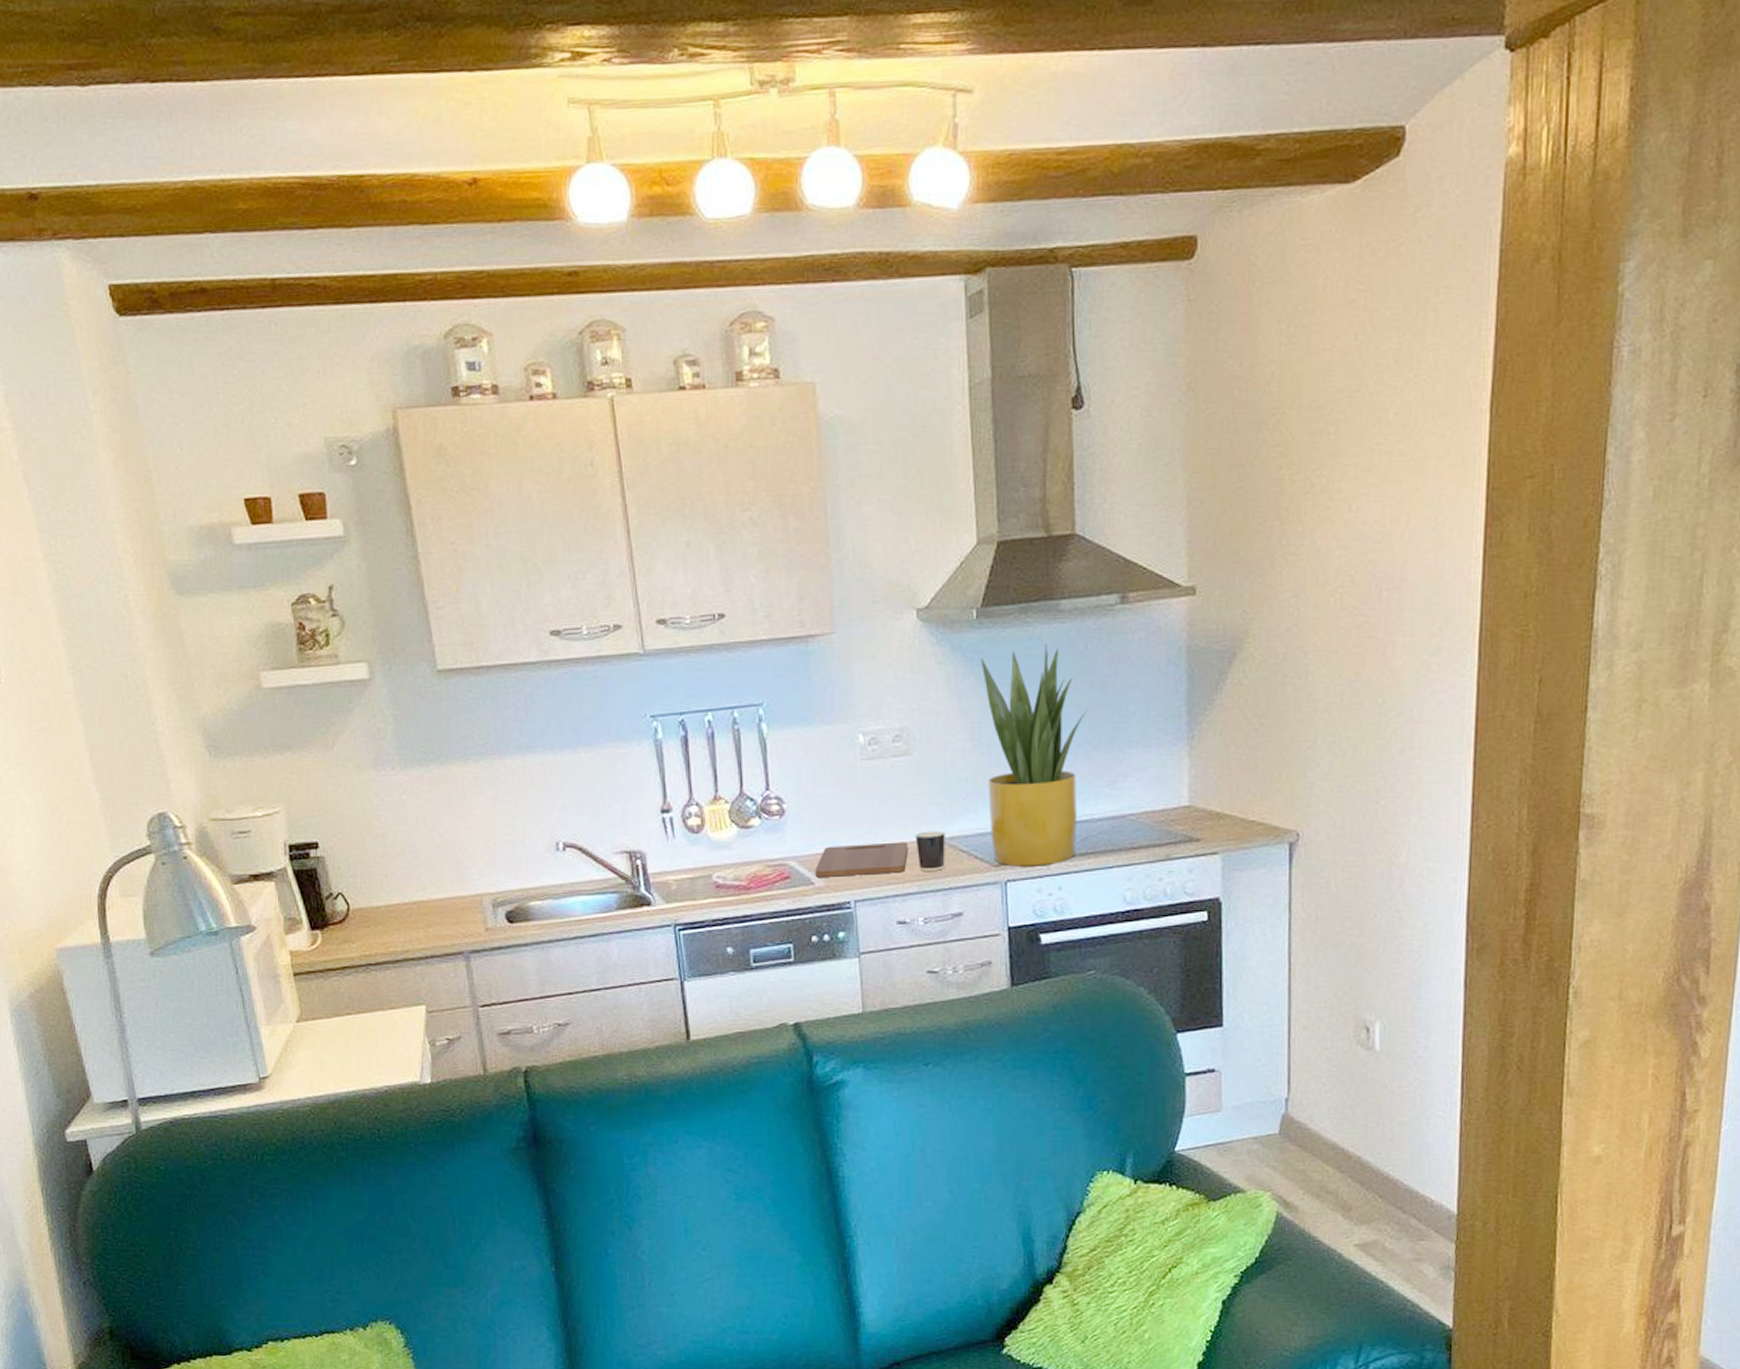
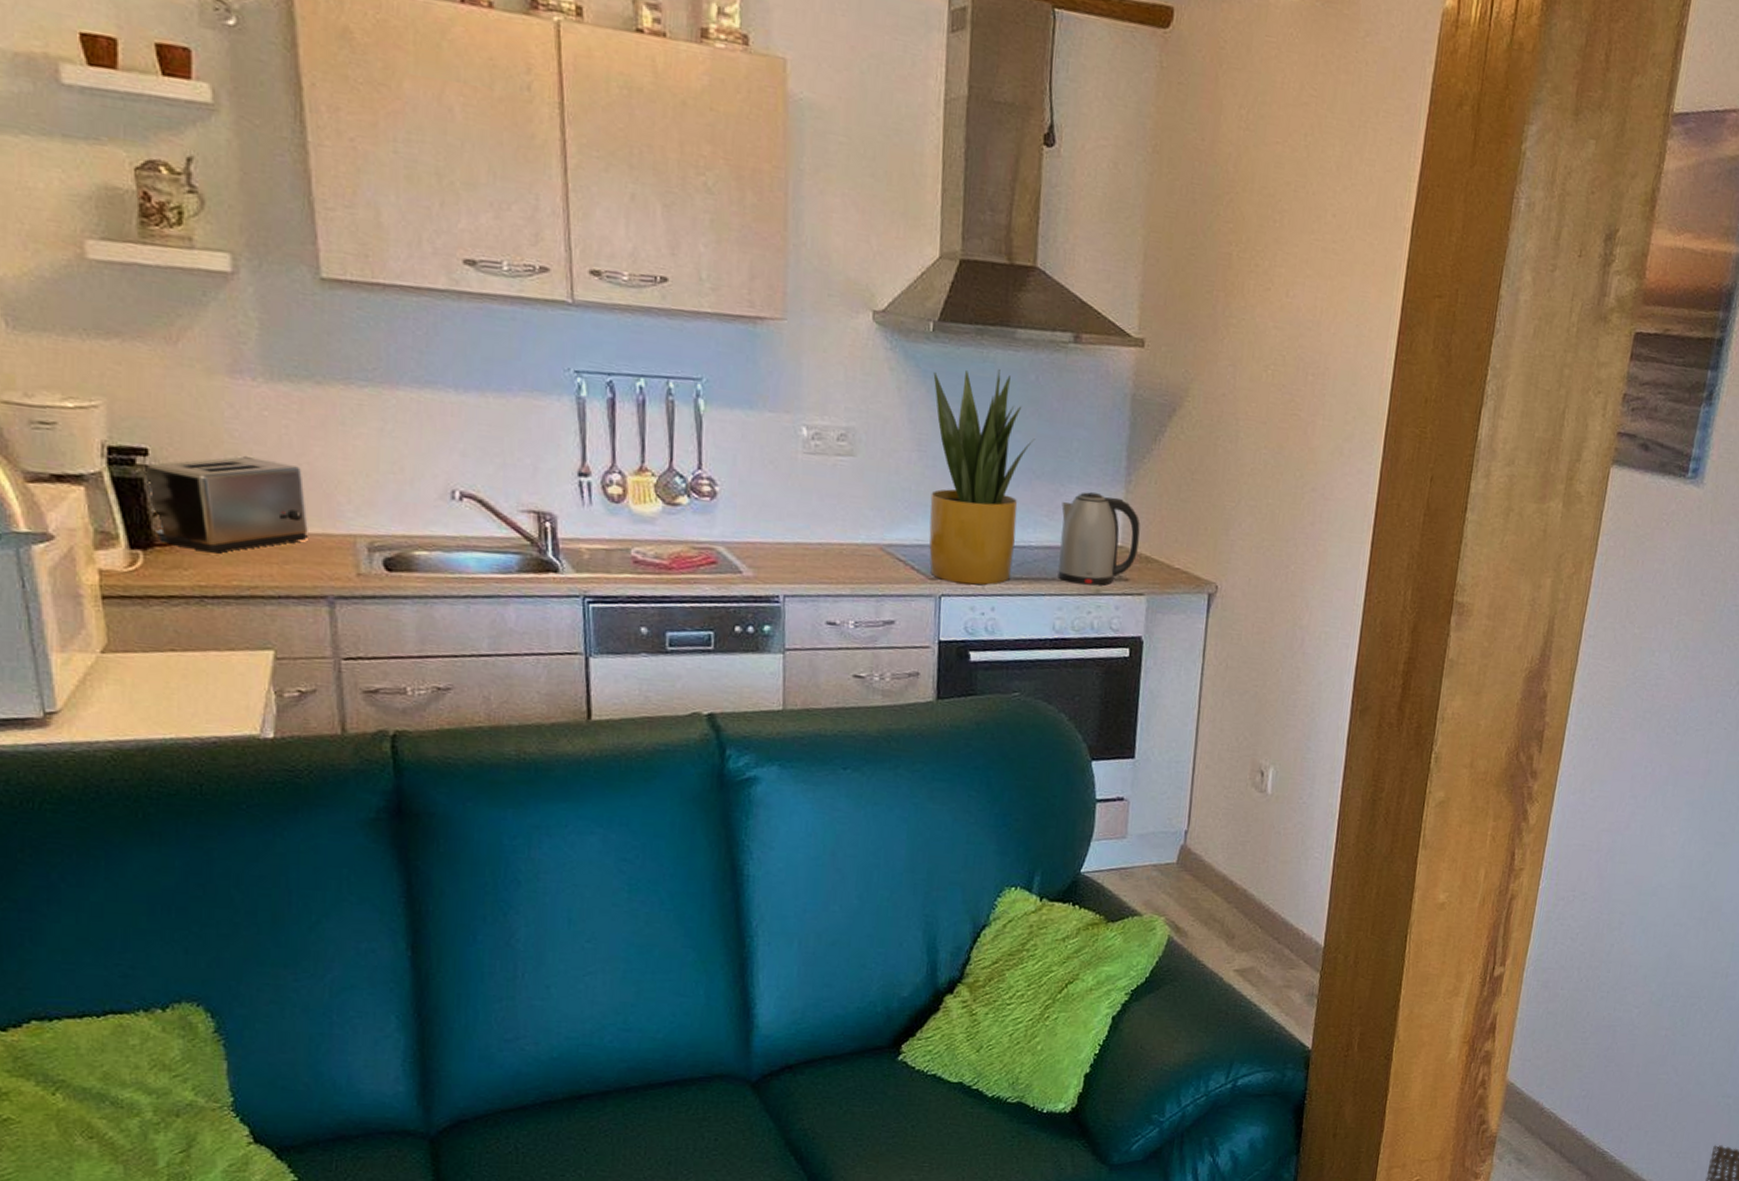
toaster: none [318,838,444,925] -> present [147,456,308,554]
cutting board: present [815,842,908,877] -> none [744,536,845,573]
mug: present [915,831,945,871] -> none [852,535,883,576]
kettle: none [1122,753,1208,853] -> present [1058,491,1141,587]

